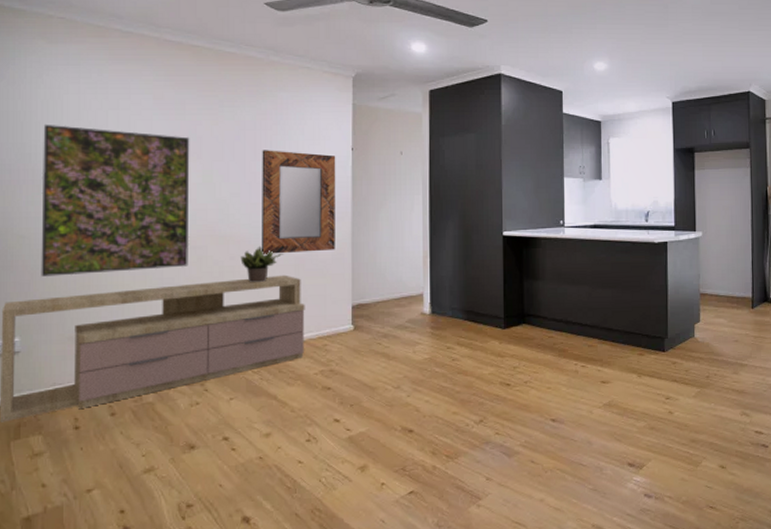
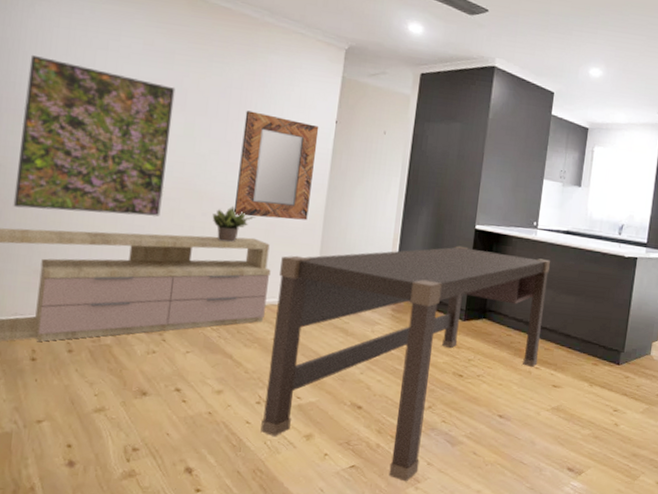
dining table: none [314,254,583,501] -> present [260,246,550,482]

